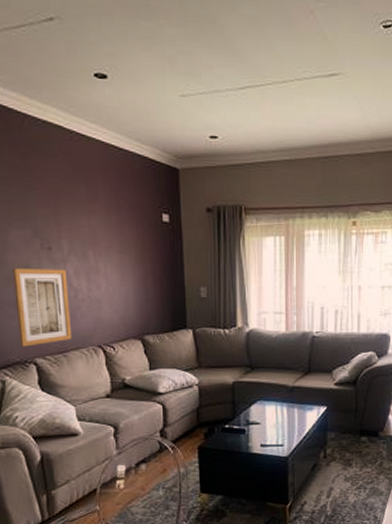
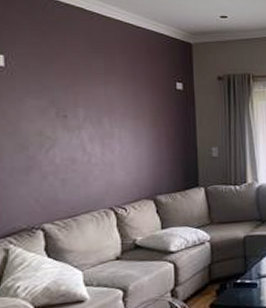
wall art: present [13,267,71,347] -> none [26,135,82,213]

